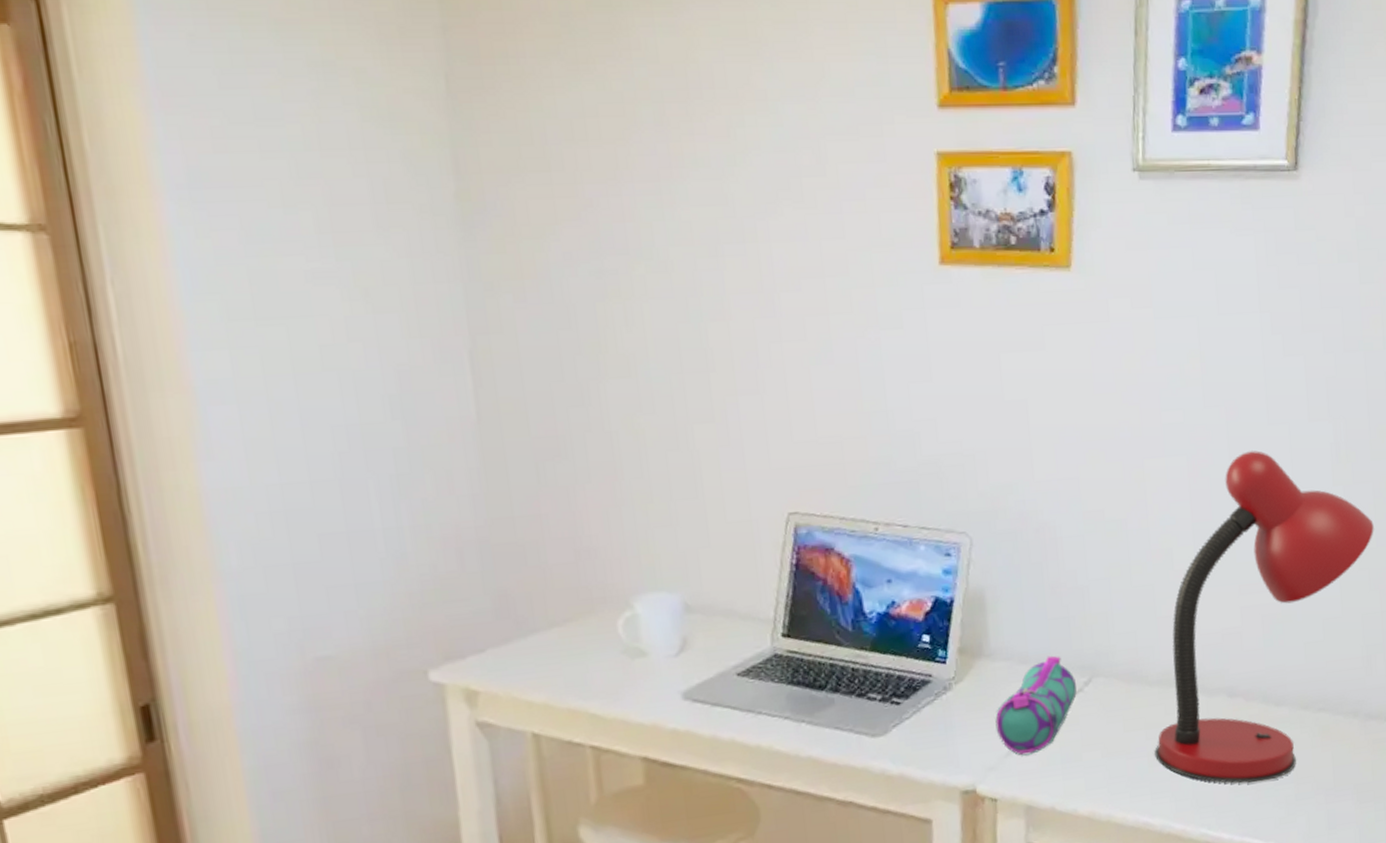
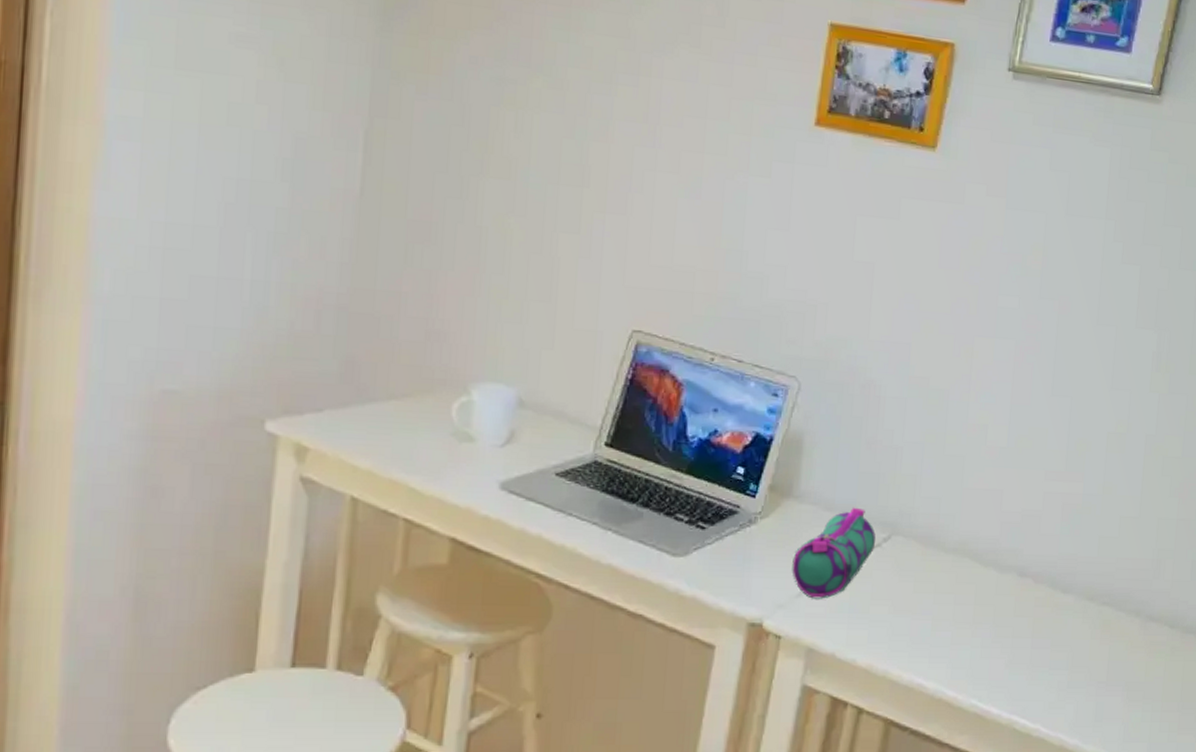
desk lamp: present [1155,450,1374,784] -> none [939,346,1183,664]

